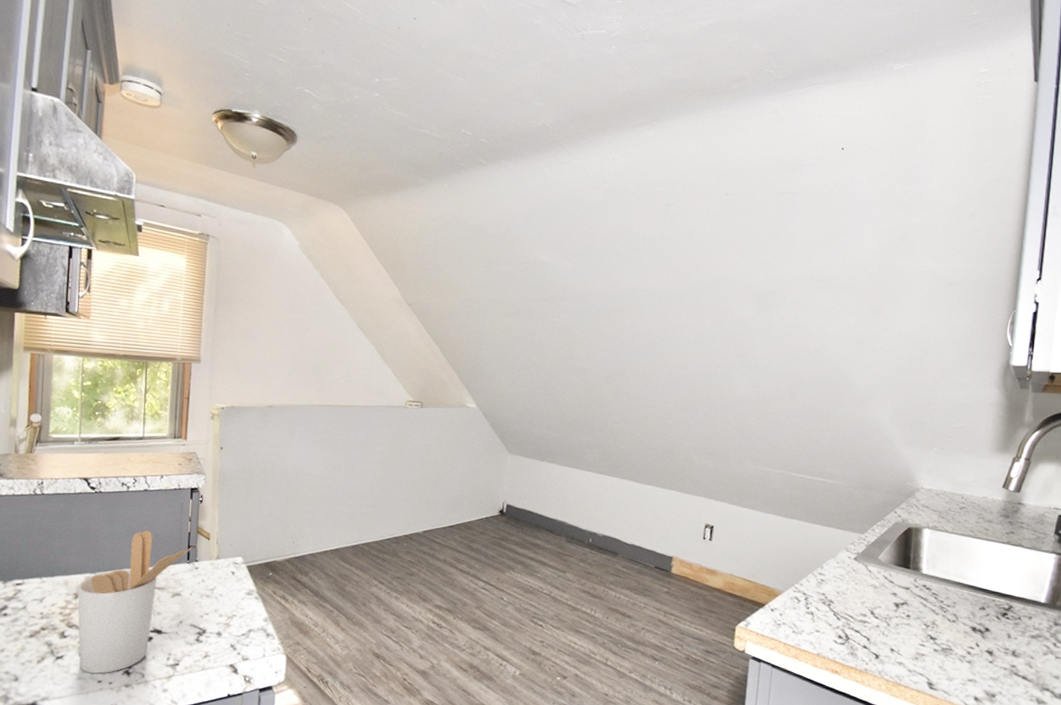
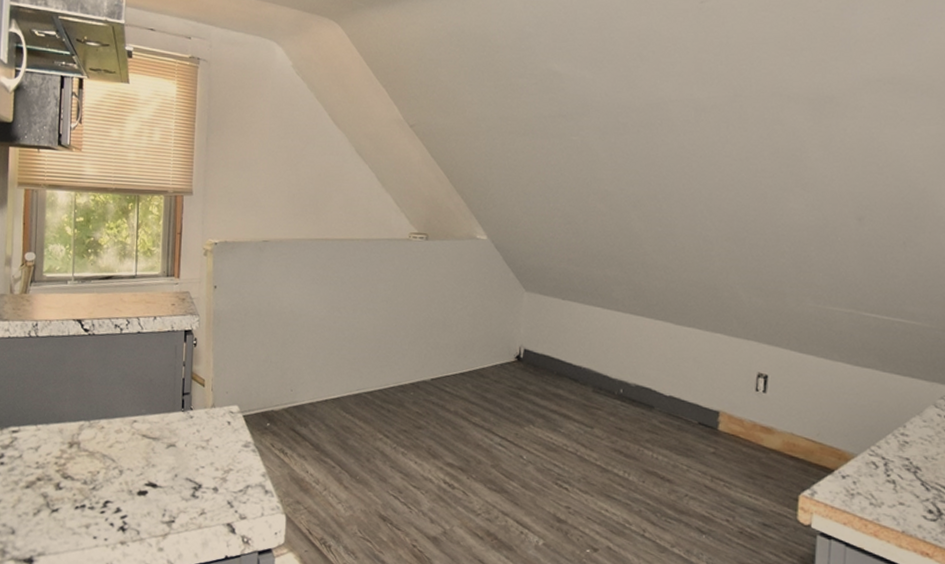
utensil holder: present [77,530,197,674] -> none [72,375,191,529]

